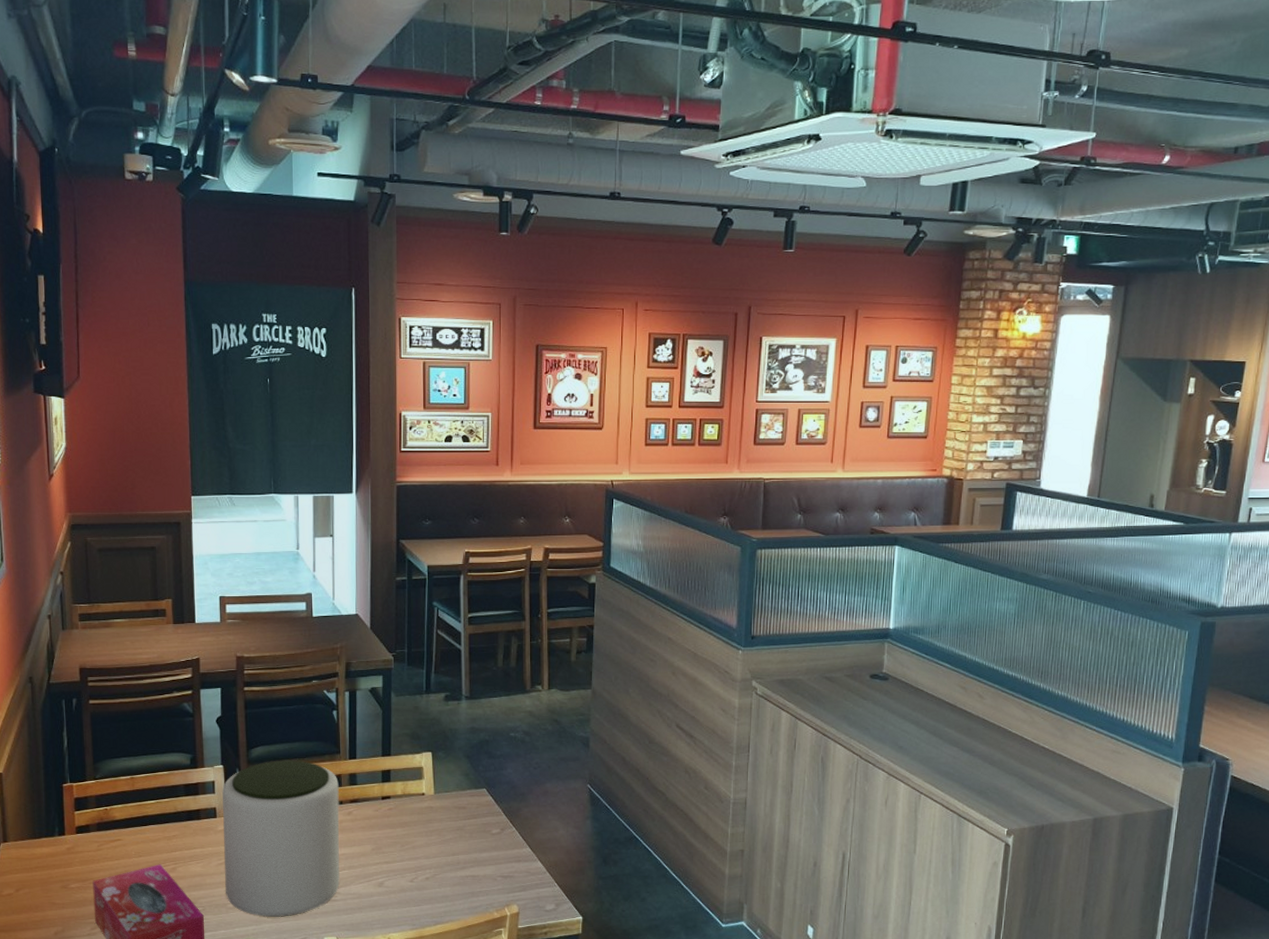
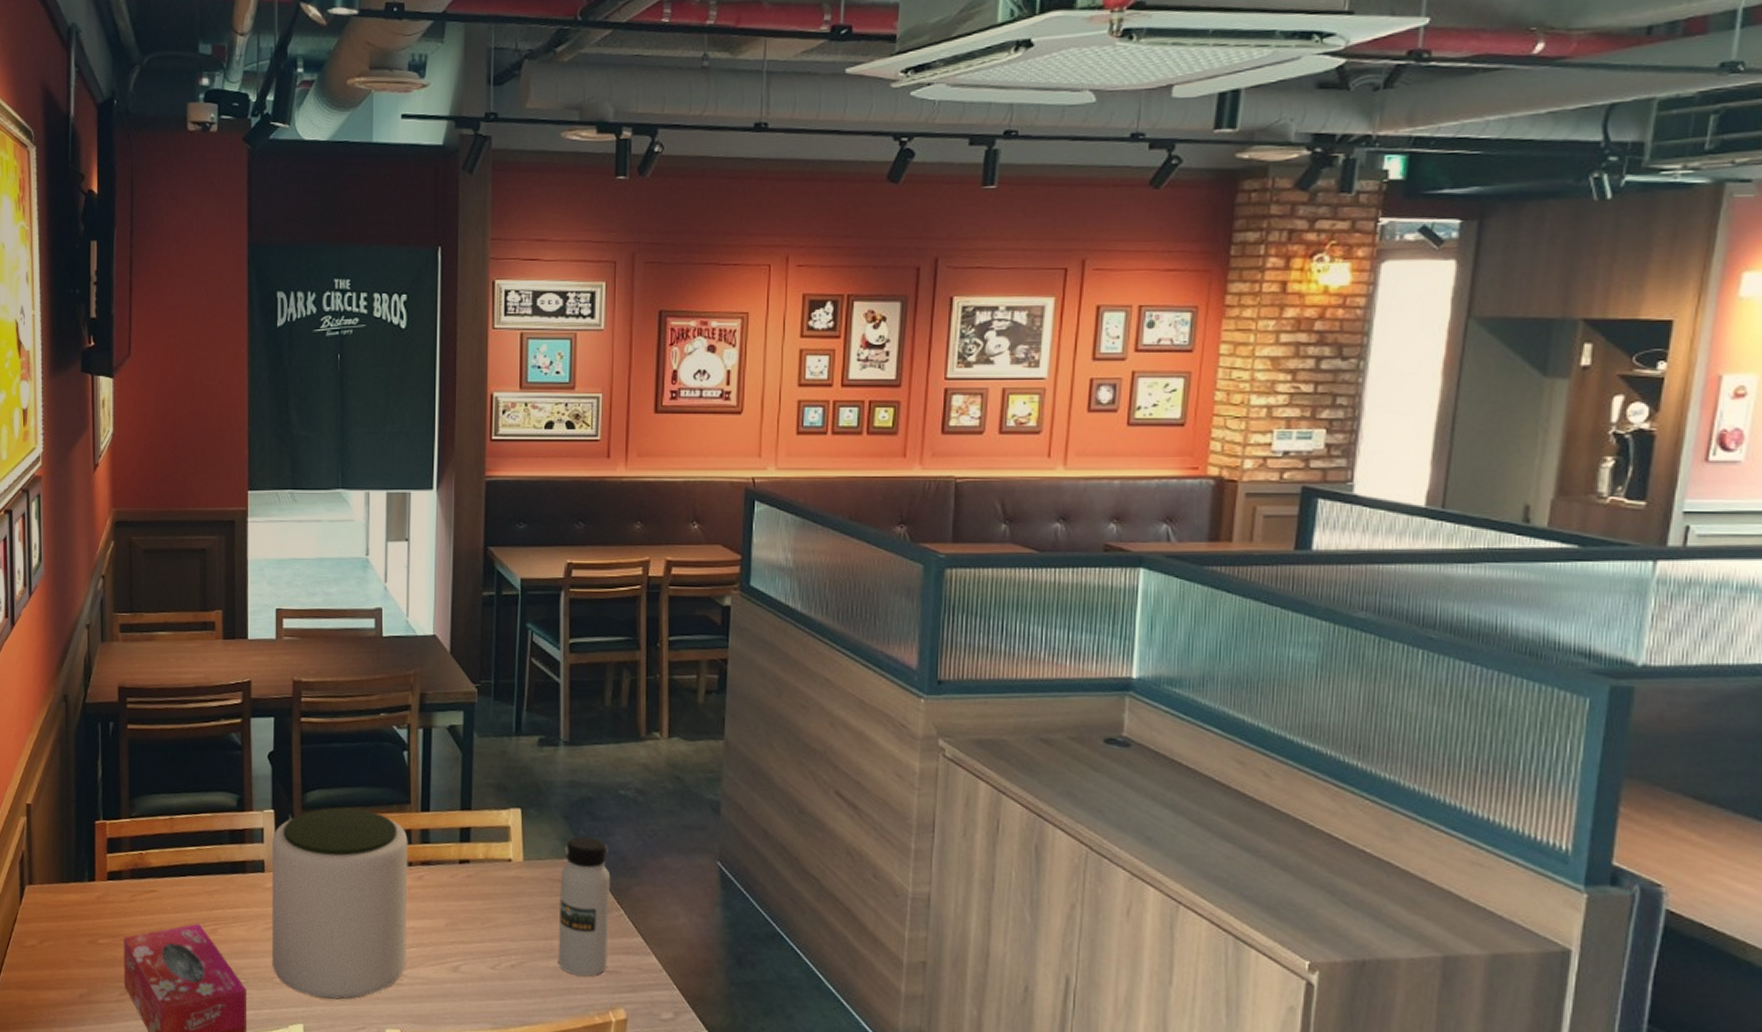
water bottle: none [463,771,505,881] -> present [558,836,611,976]

